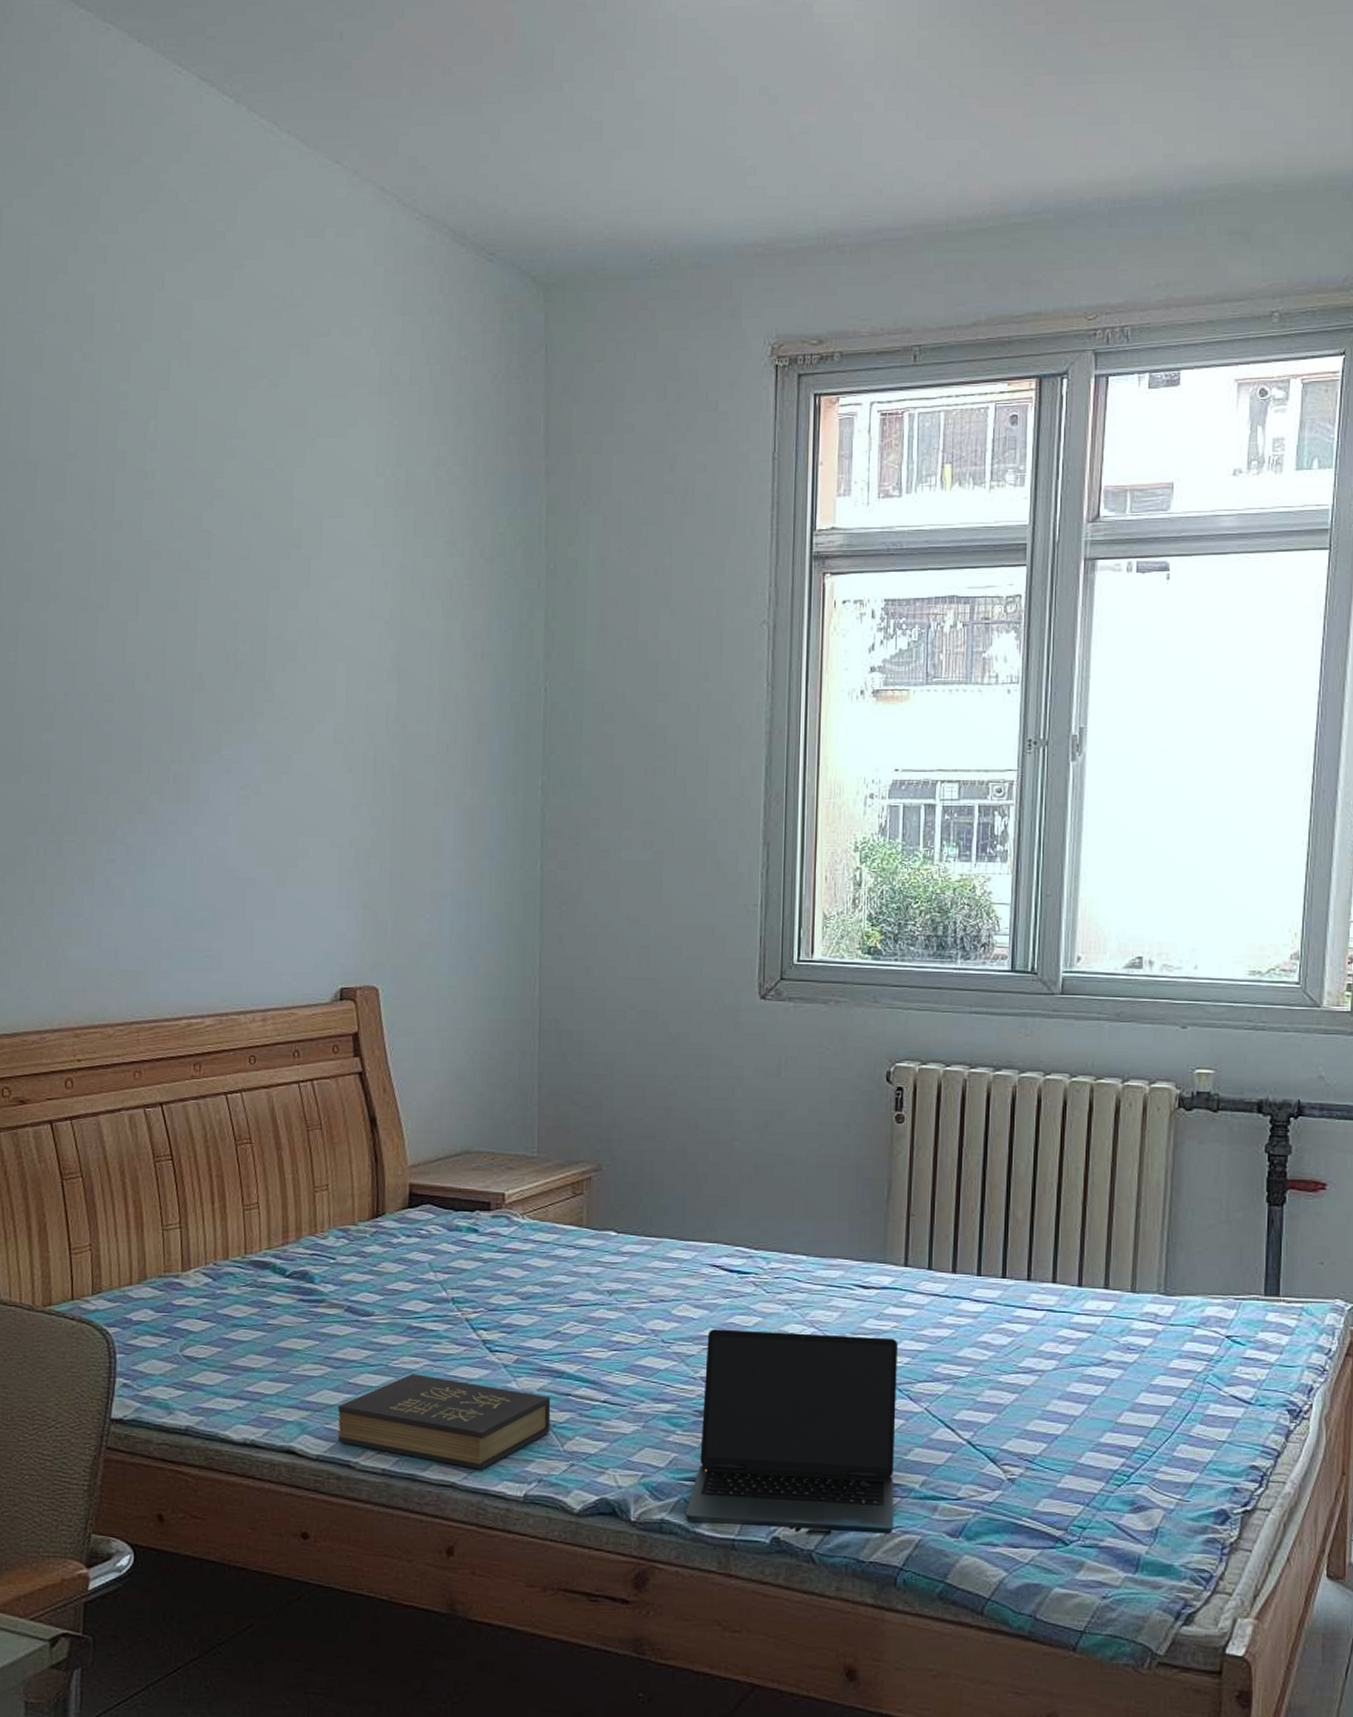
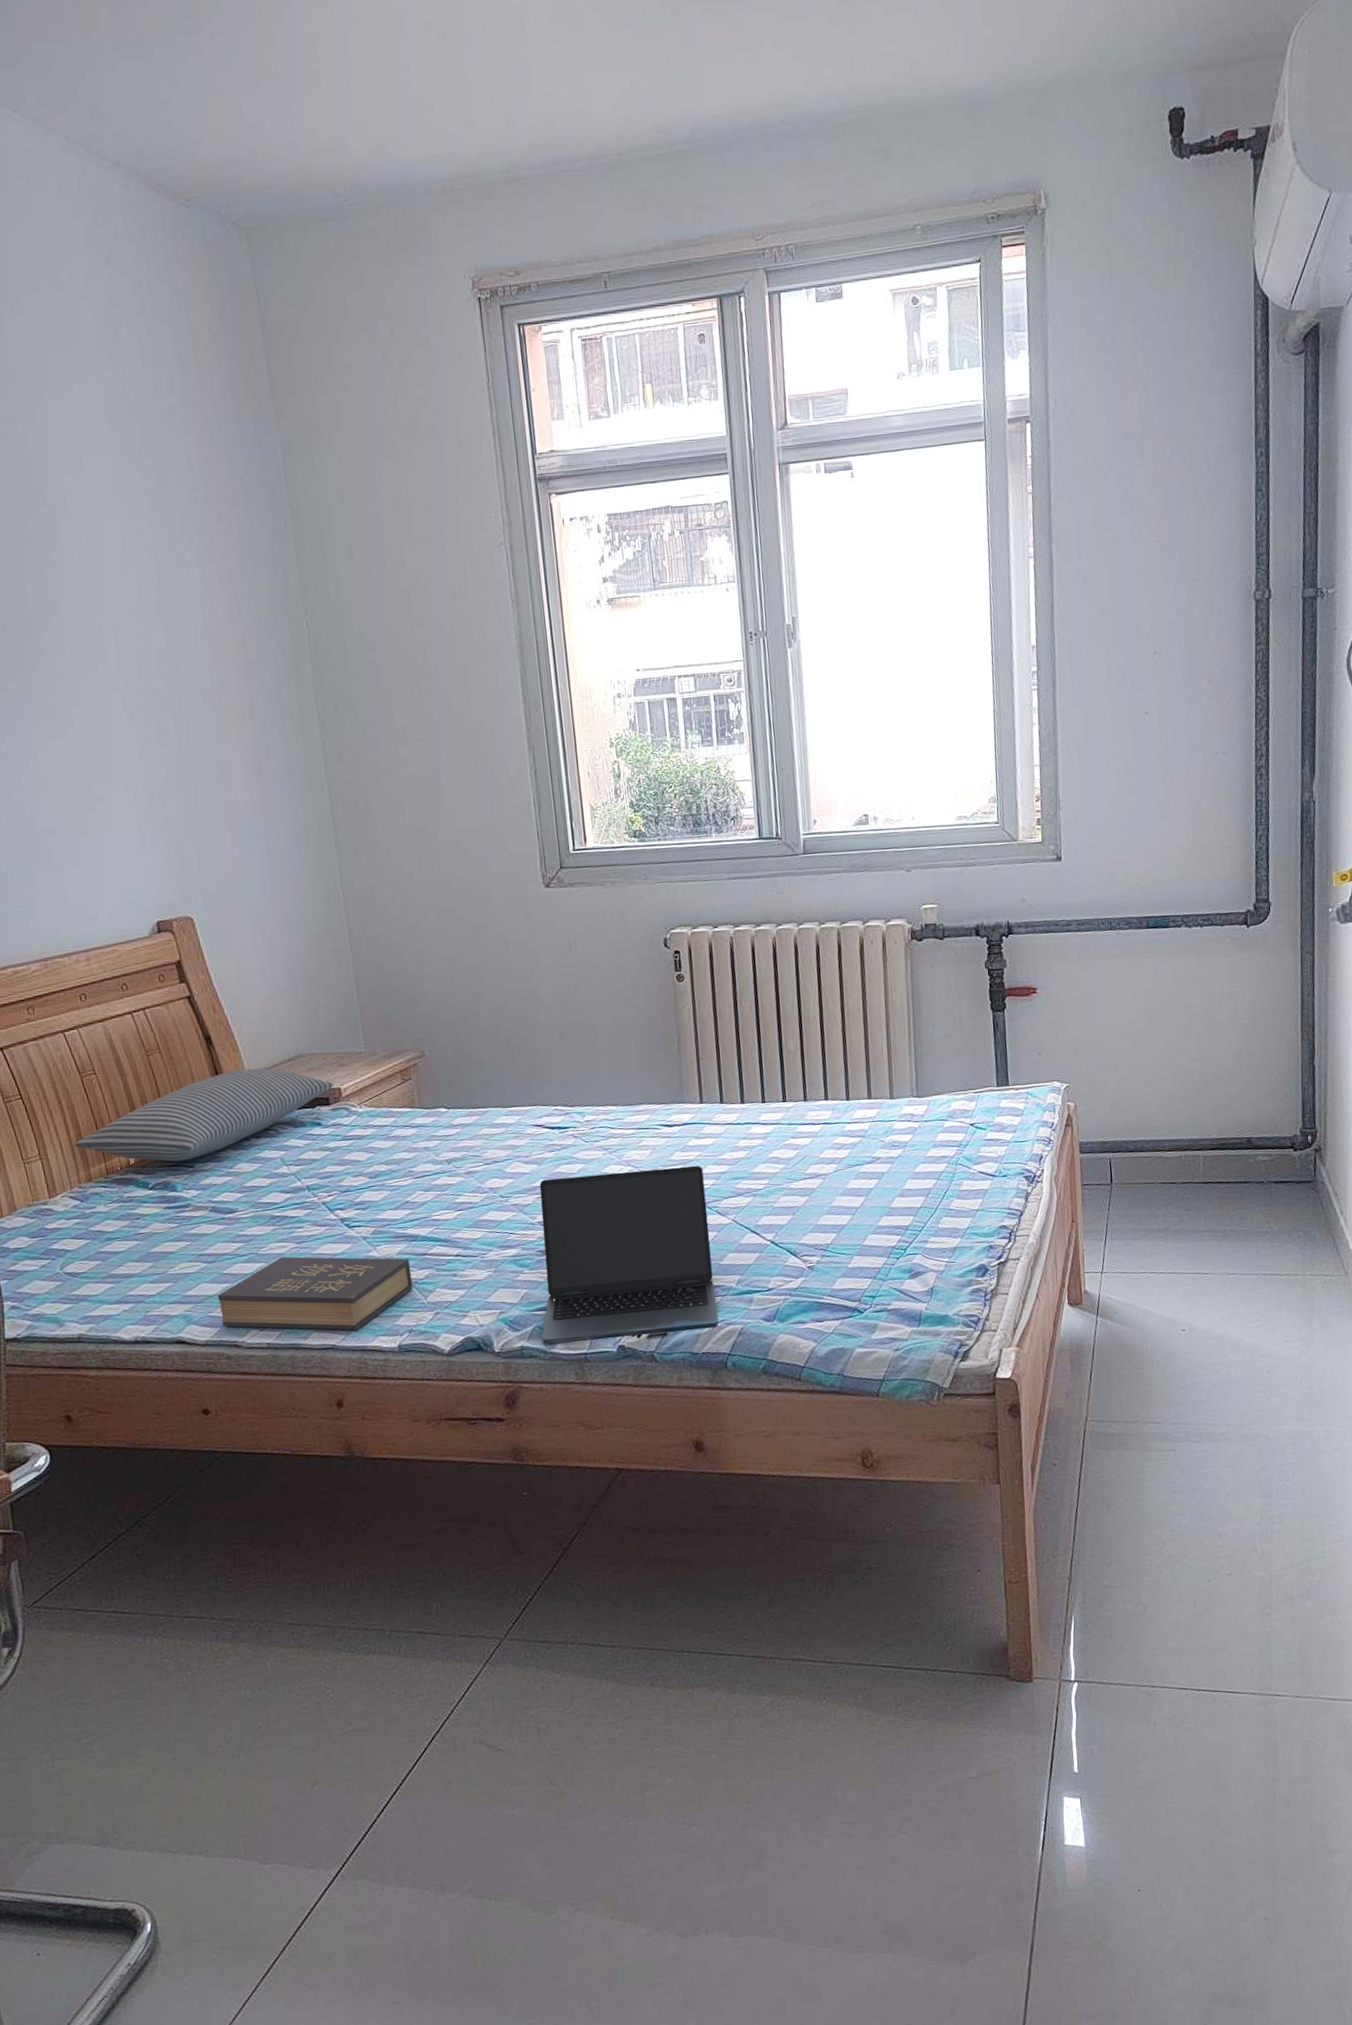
pillow: none [218,1158,498,1252] -> present [75,1068,334,1162]

